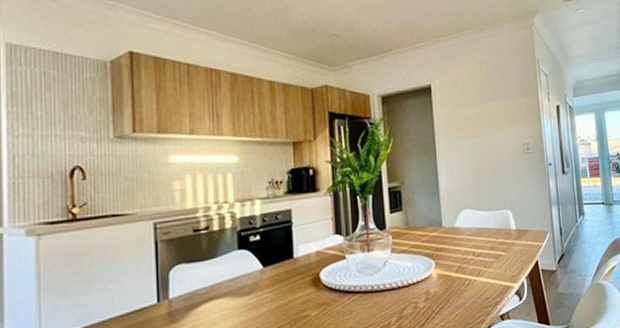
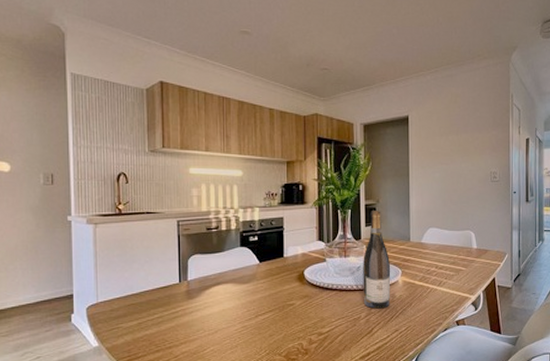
wine bottle: none [389,194,425,311] -> present [363,211,391,309]

